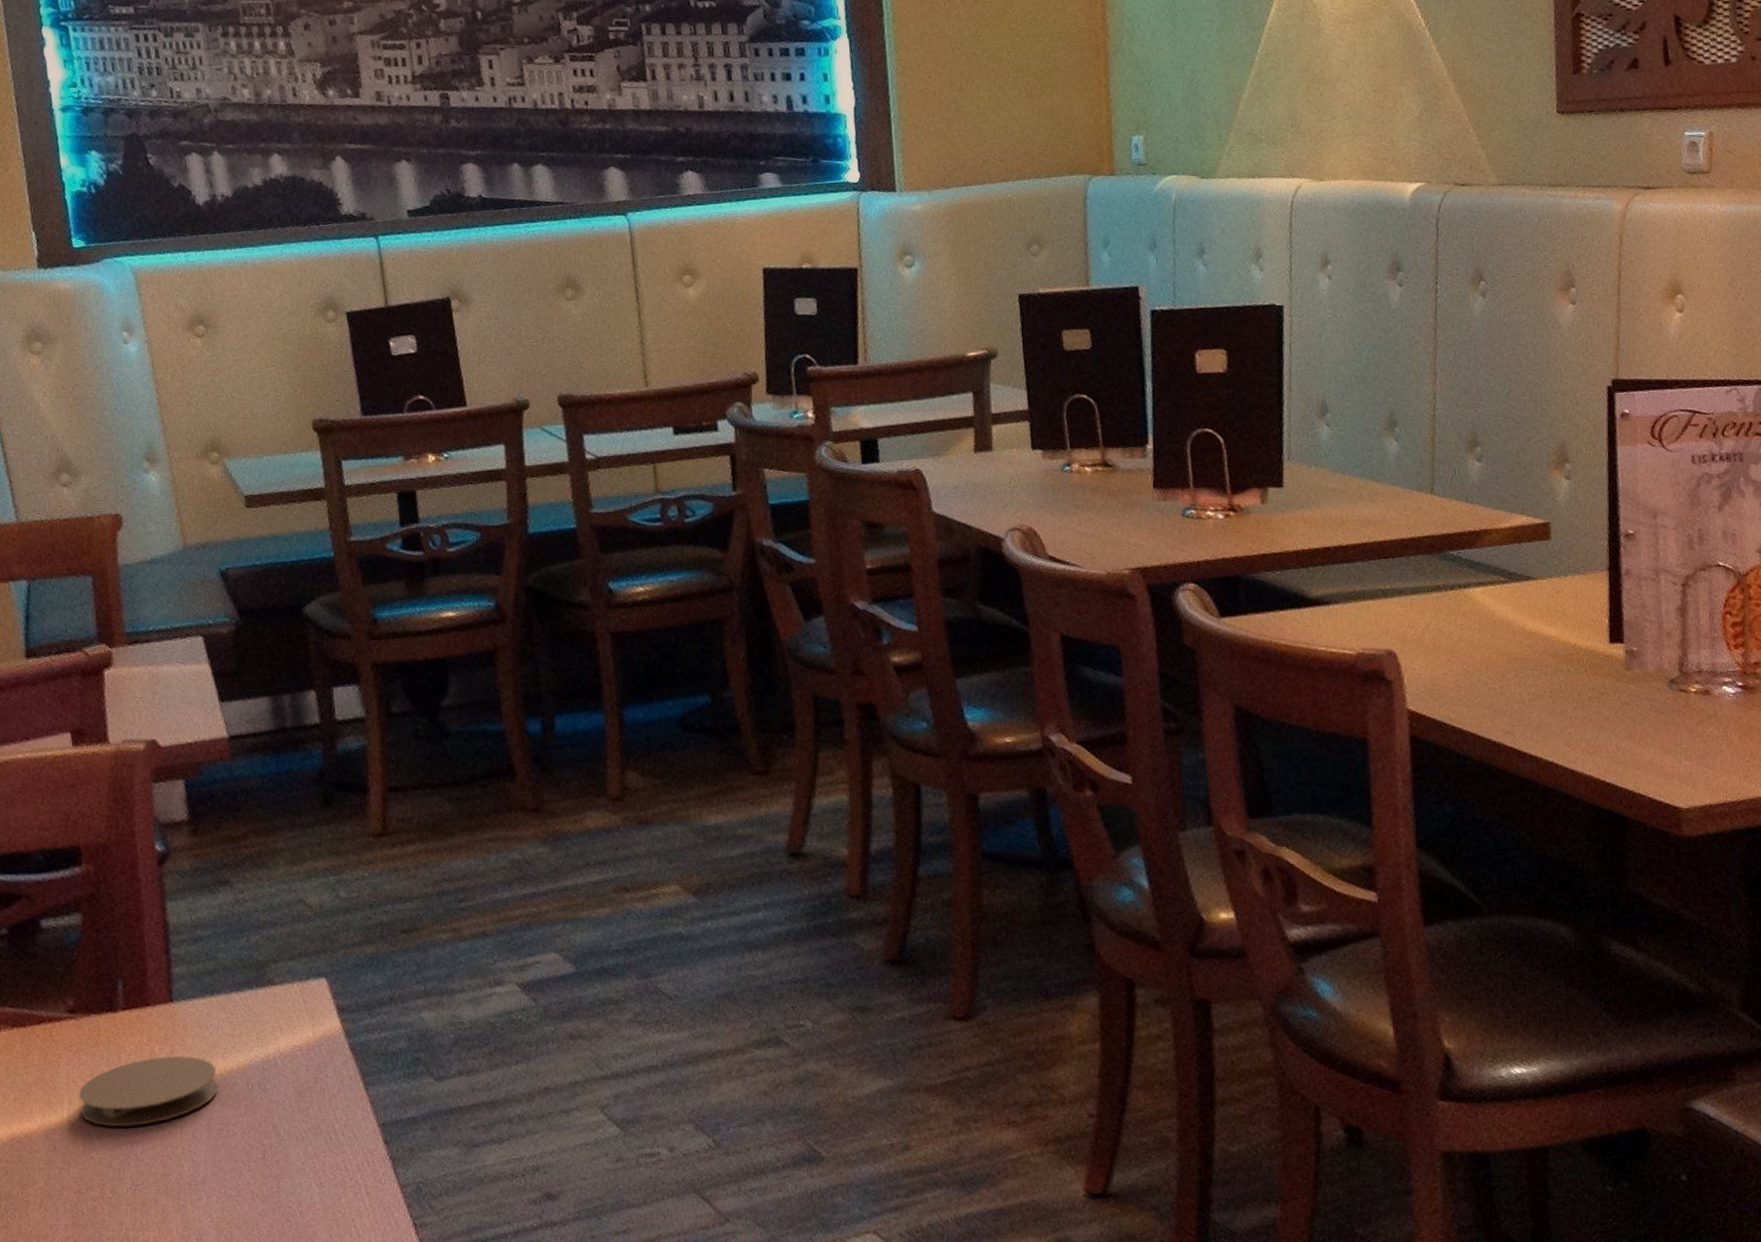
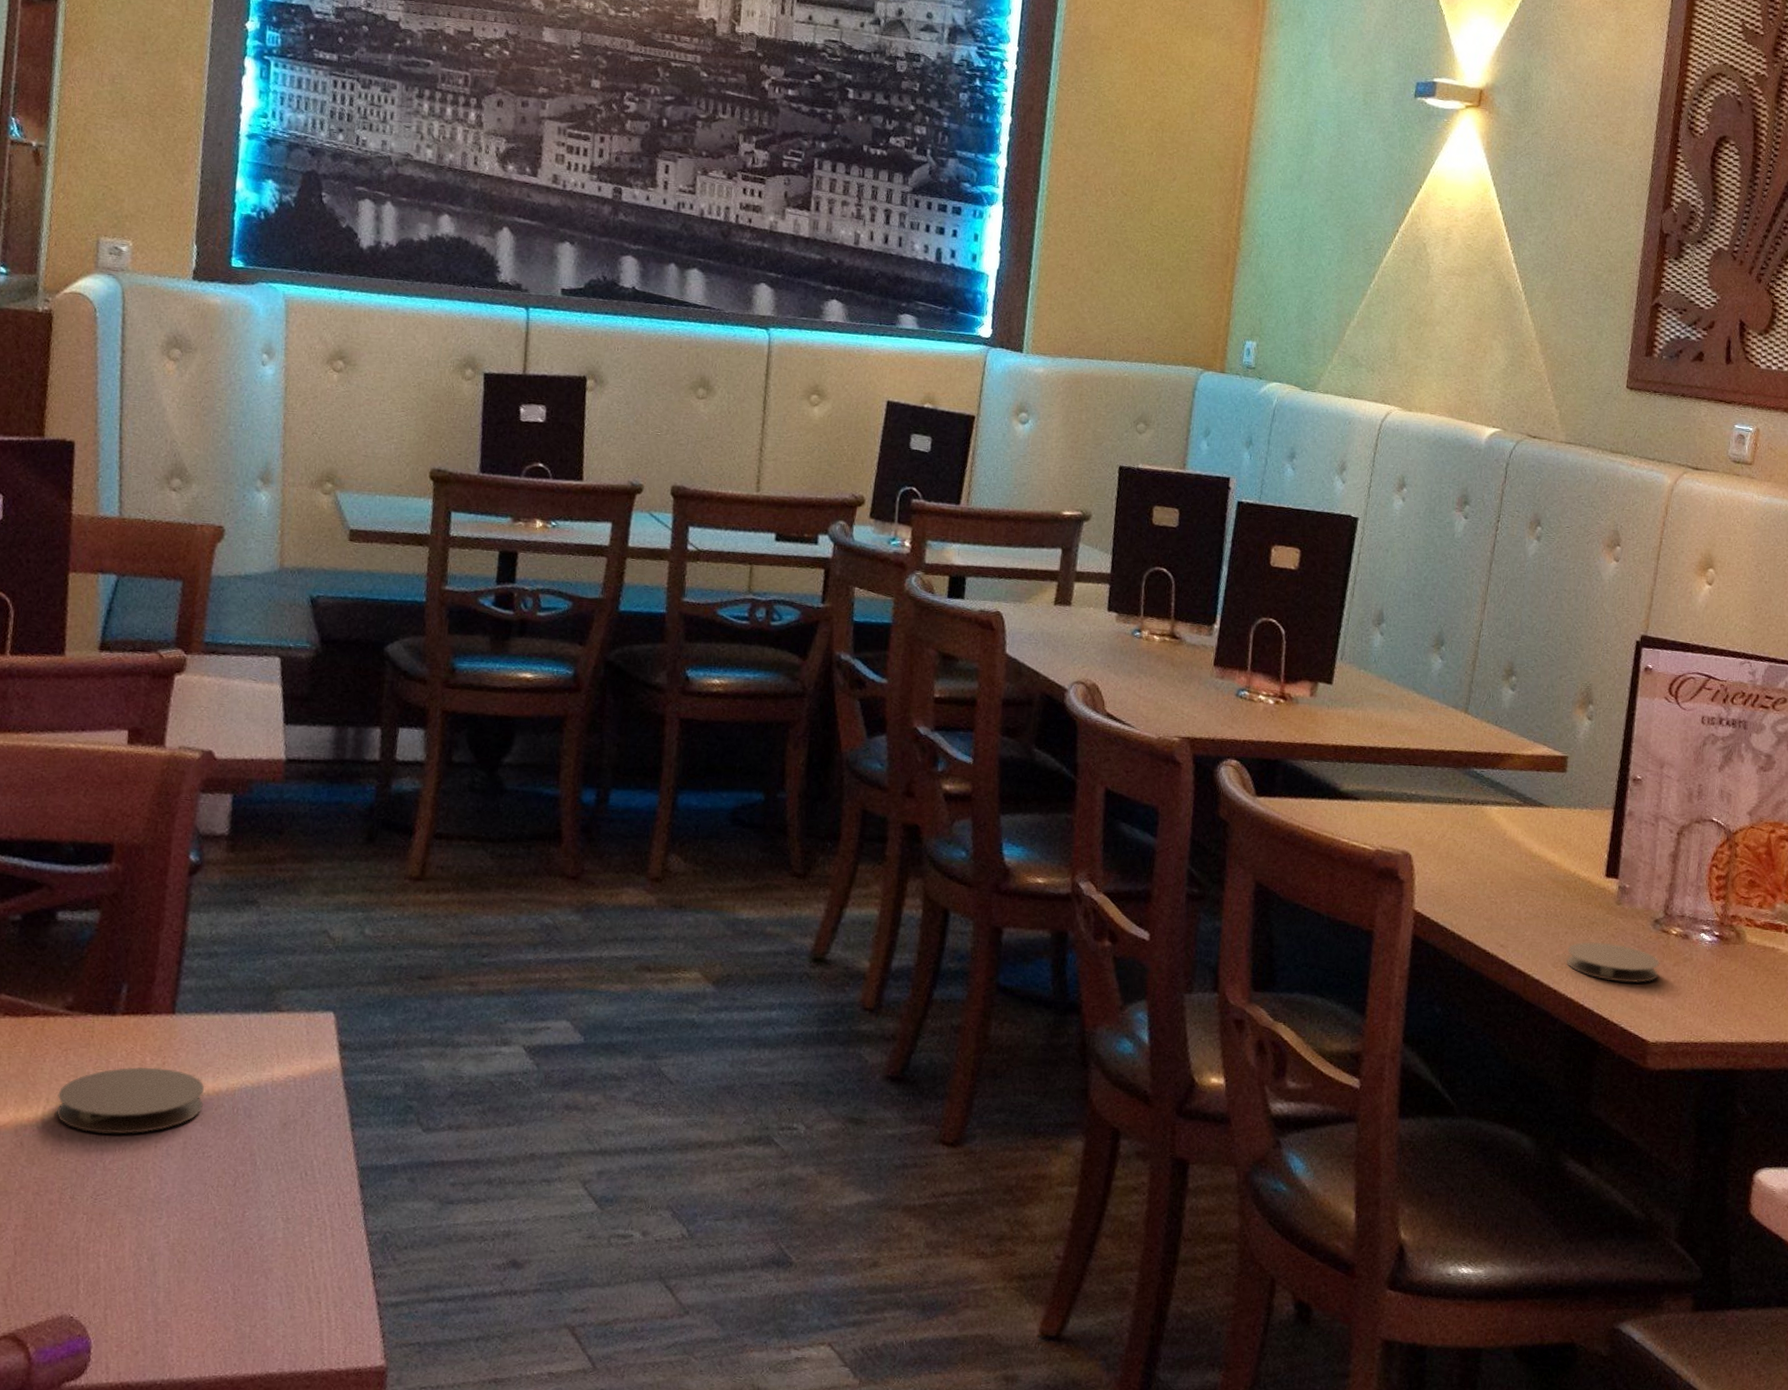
coaster: none [1579,711,1683,751] -> present [1566,942,1660,983]

